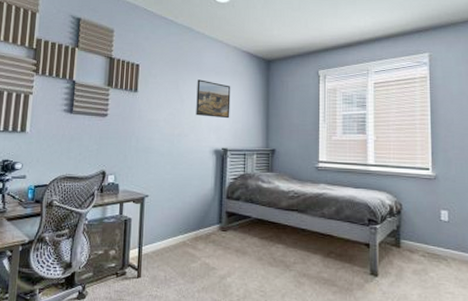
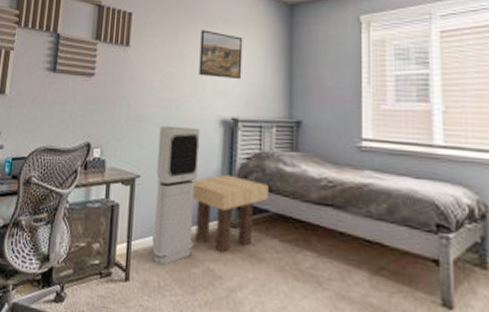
air purifier: none [159,156,197,263] -> present [152,126,200,265]
side table: none [191,191,250,250] -> present [192,174,268,253]

